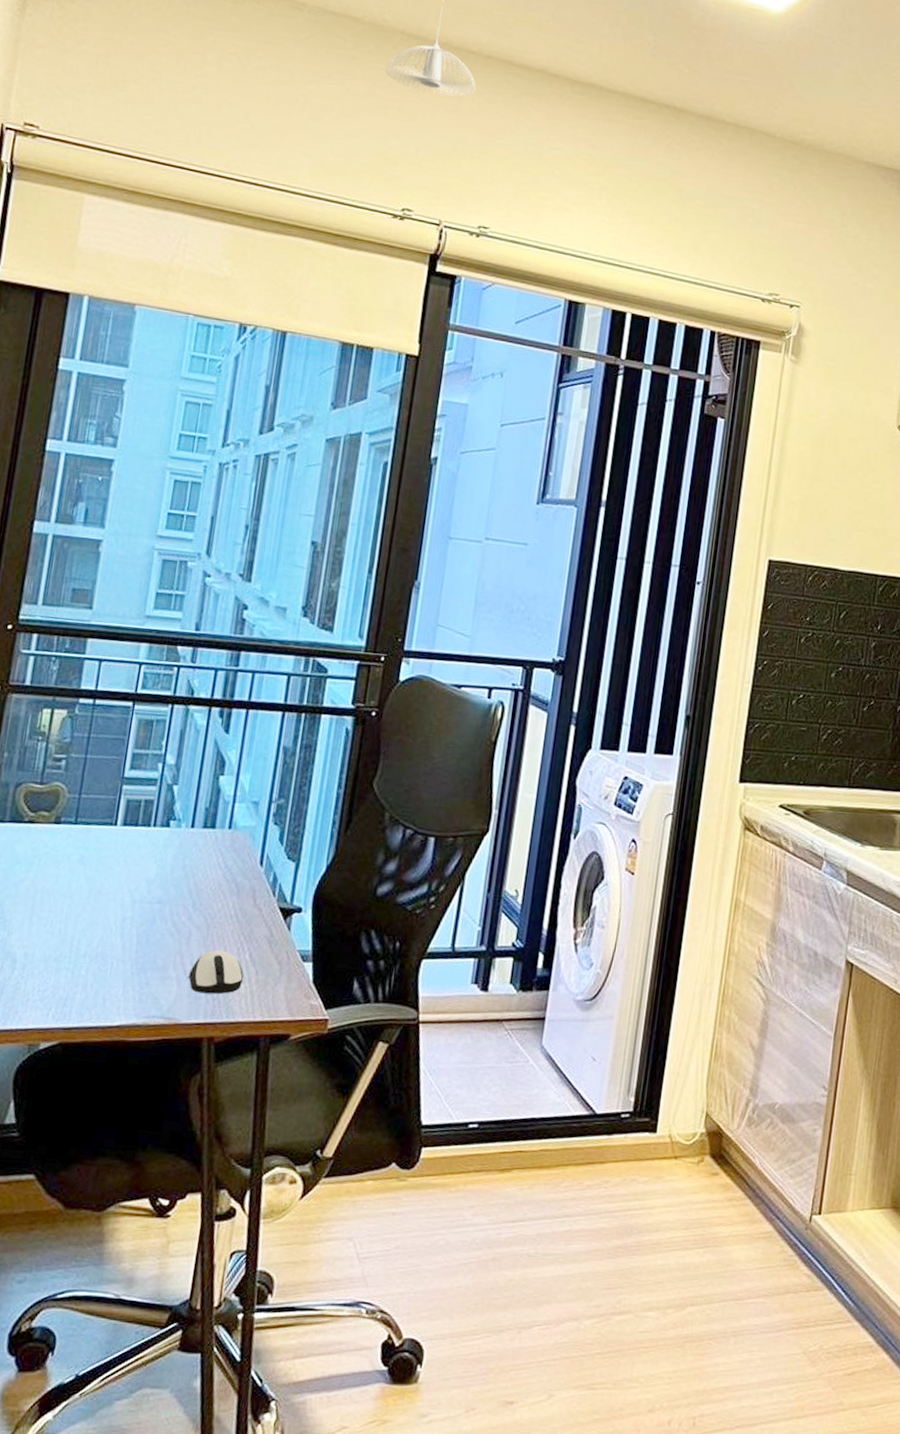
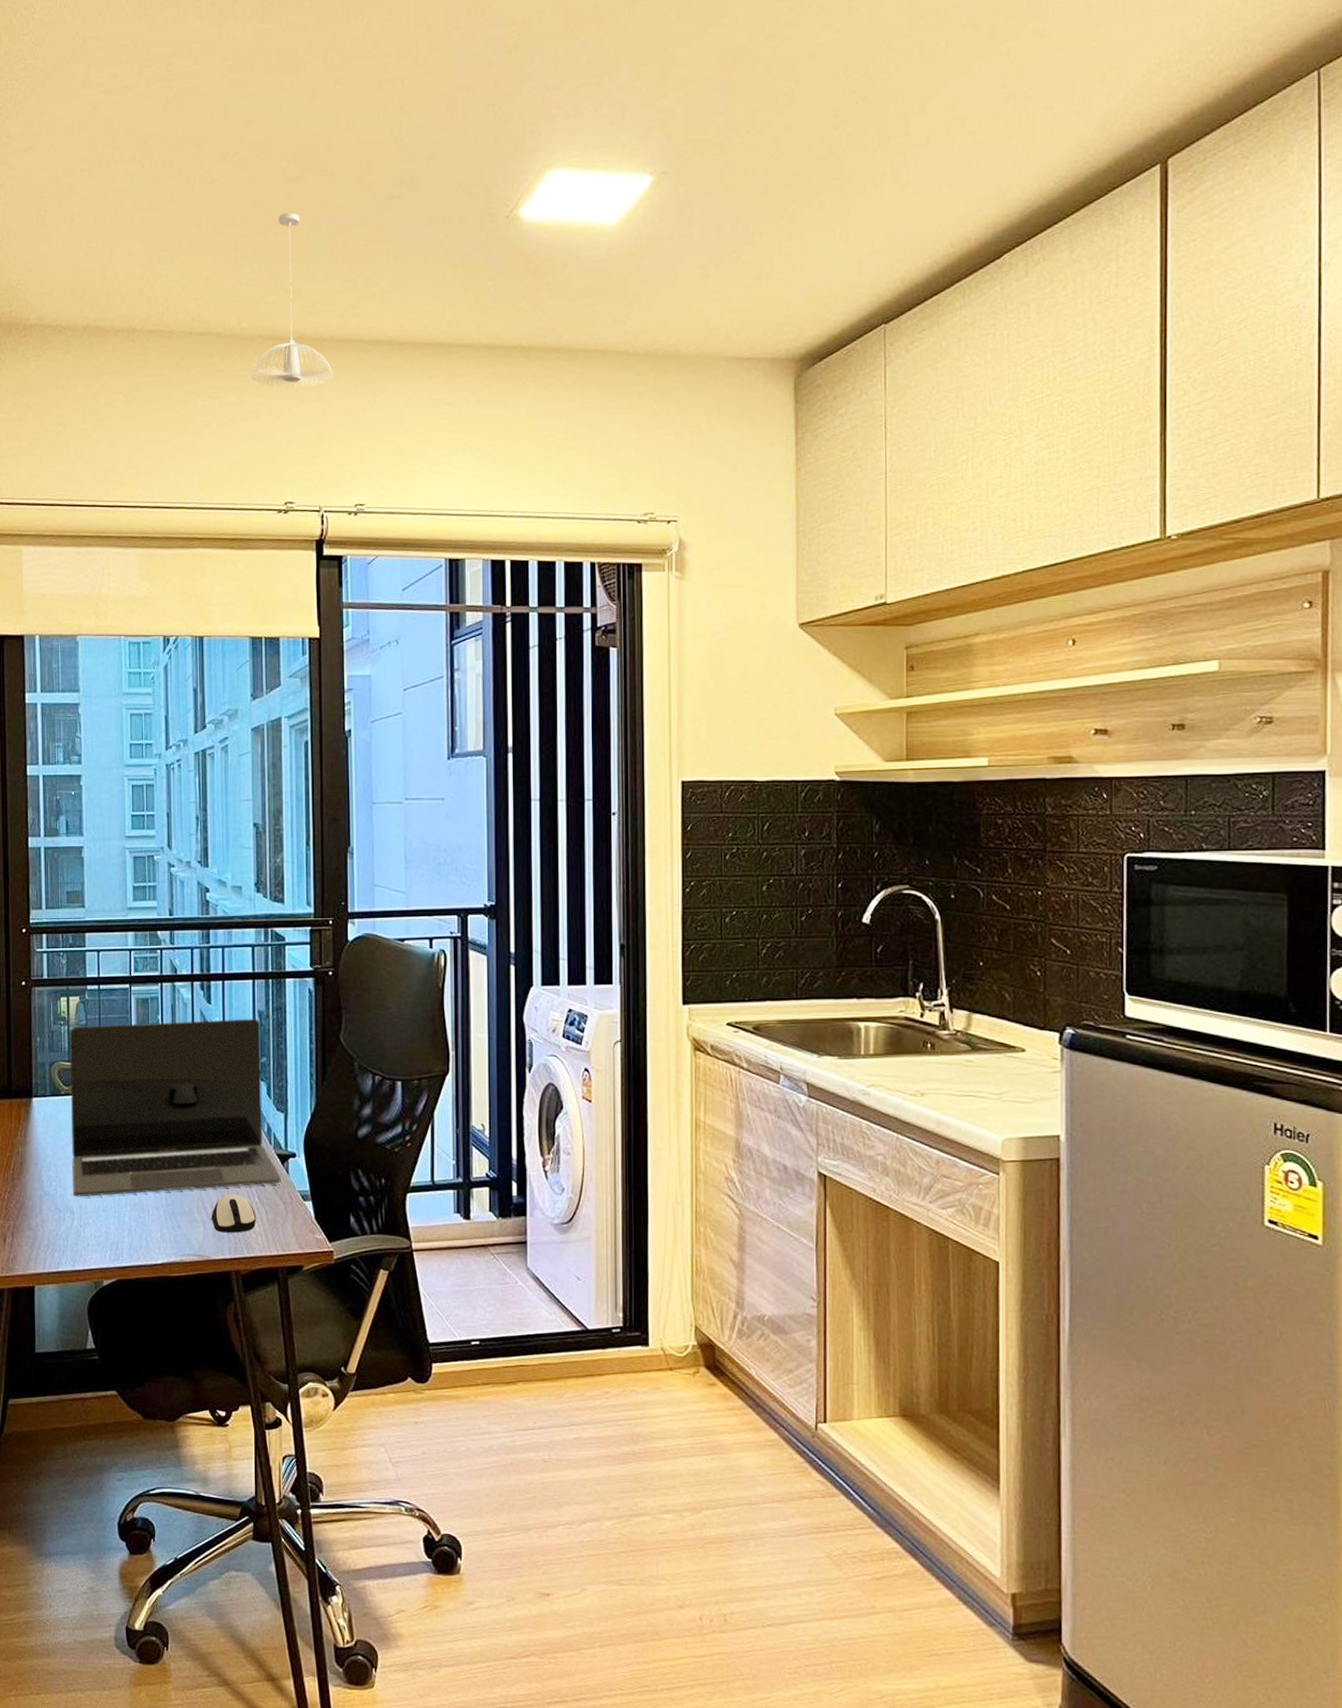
laptop: none [18,744,284,944] -> present [69,1018,281,1197]

